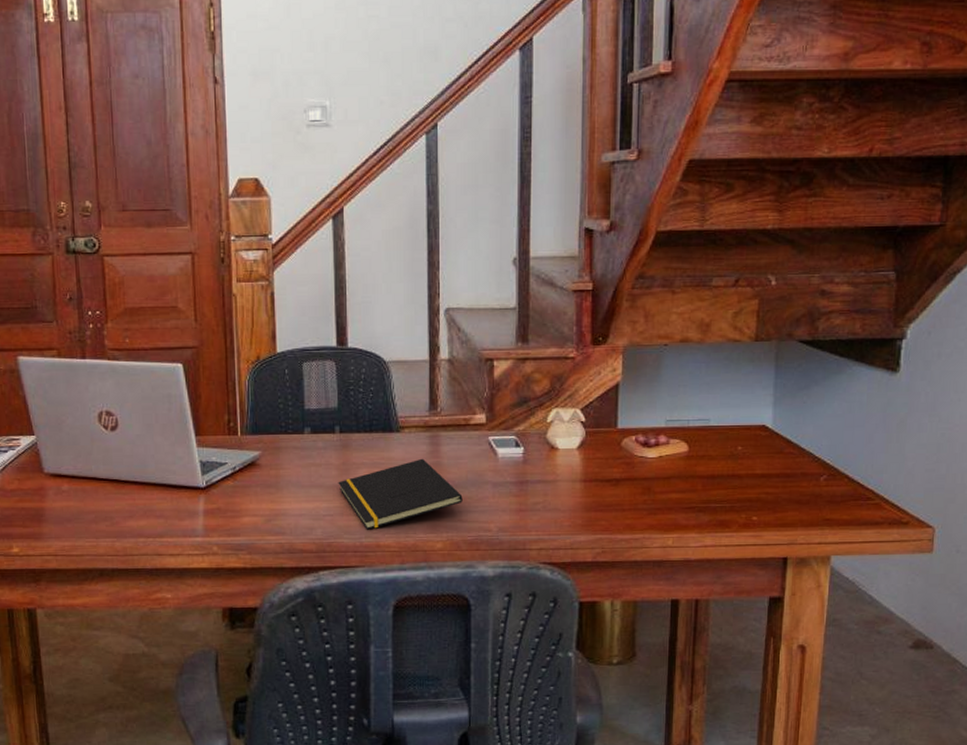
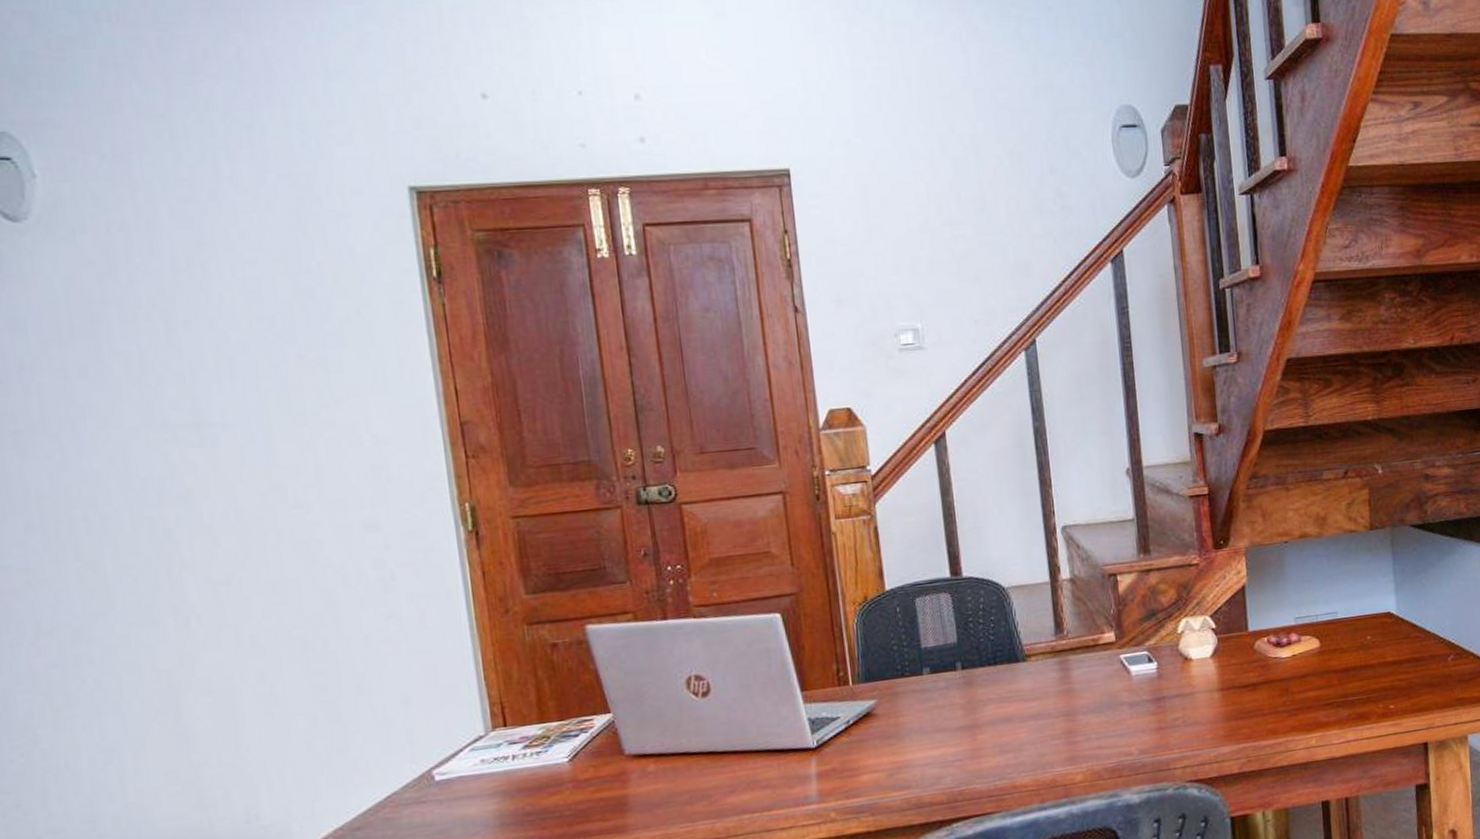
notepad: present [338,458,463,530] -> none [964,686,1100,771]

